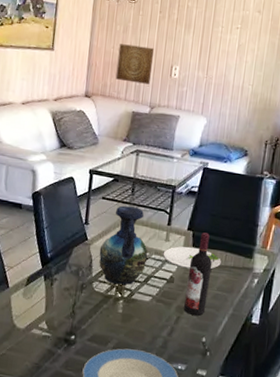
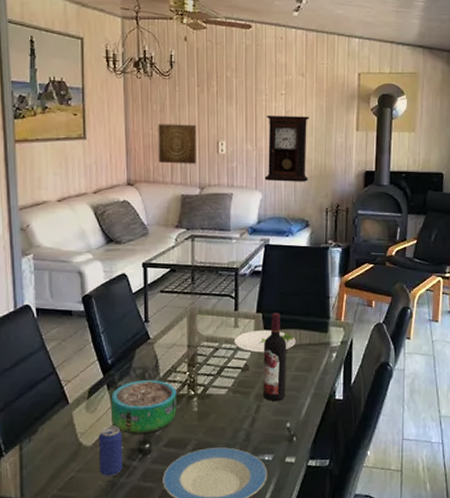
beverage can: none [28,313,52,360] -> present [98,426,123,477]
decorative bowl: none [44,276,105,326] -> present [112,380,177,434]
vase: present [99,205,148,286] -> none [164,296,218,382]
pendulum clock: none [211,46,261,114] -> present [264,115,310,182]

